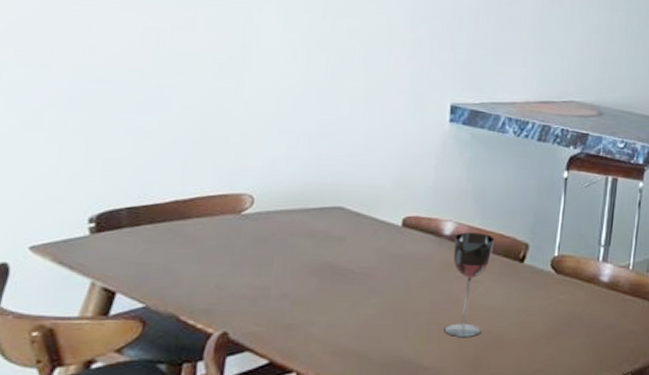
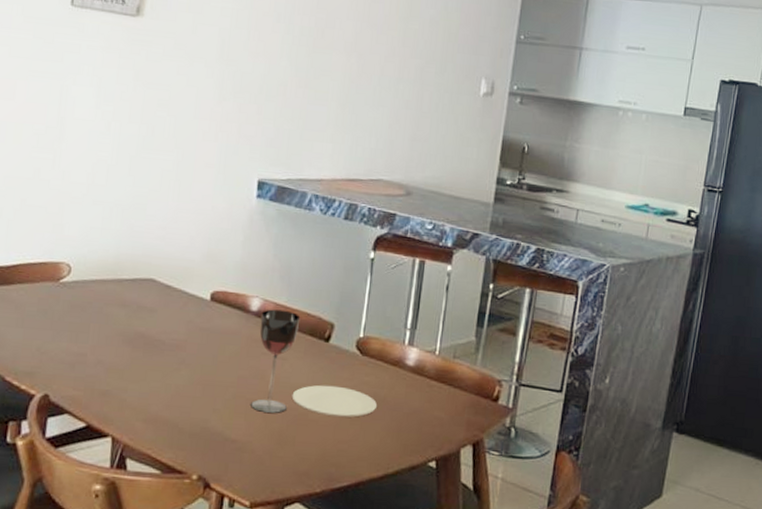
plate: none [486,305,573,337] -> present [292,385,378,418]

